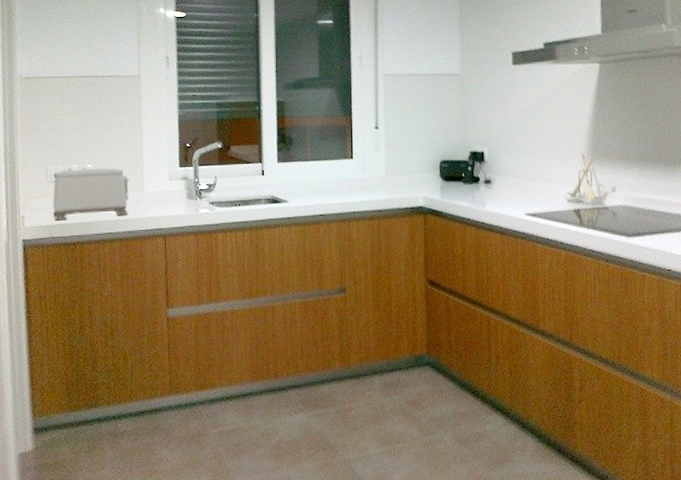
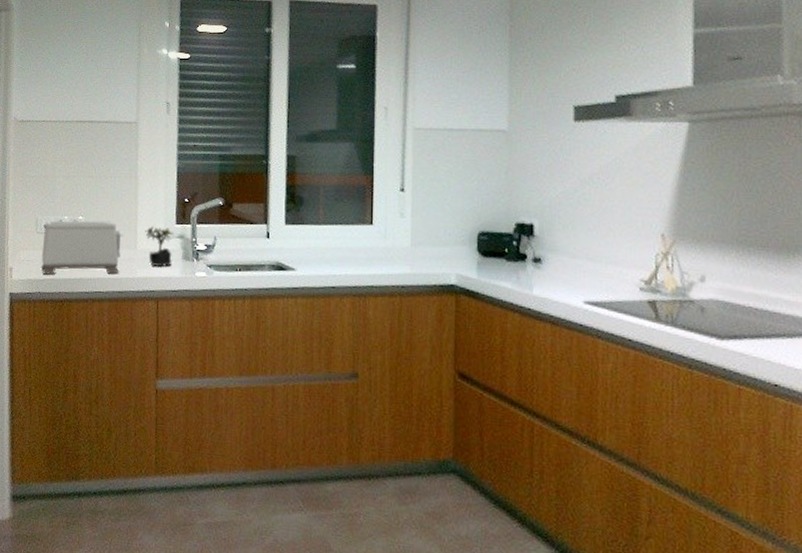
succulent plant: none [151,170,178,207] -> present [145,226,175,268]

